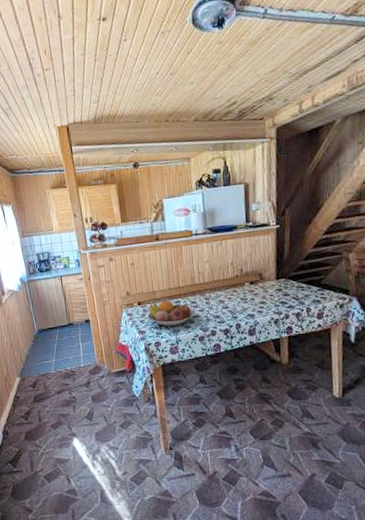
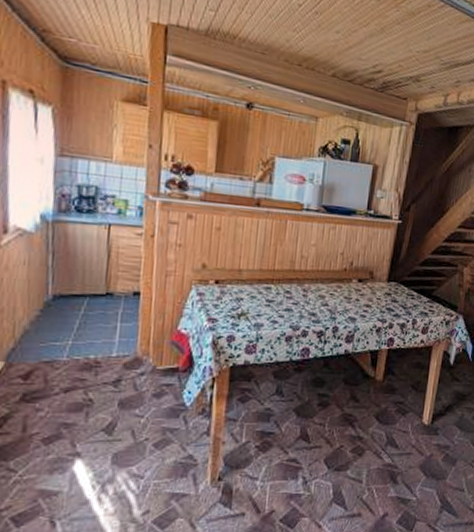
fruit bowl: present [147,300,196,326] -> none [224,283,289,318]

